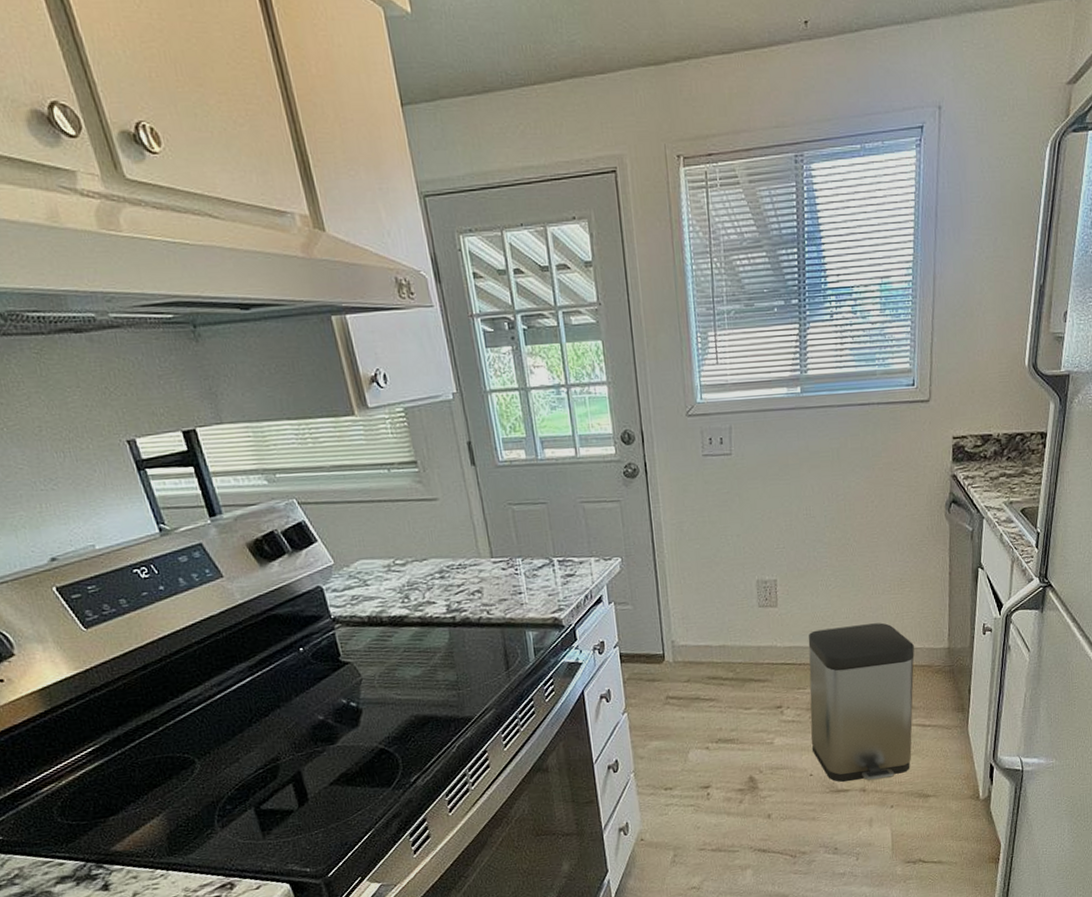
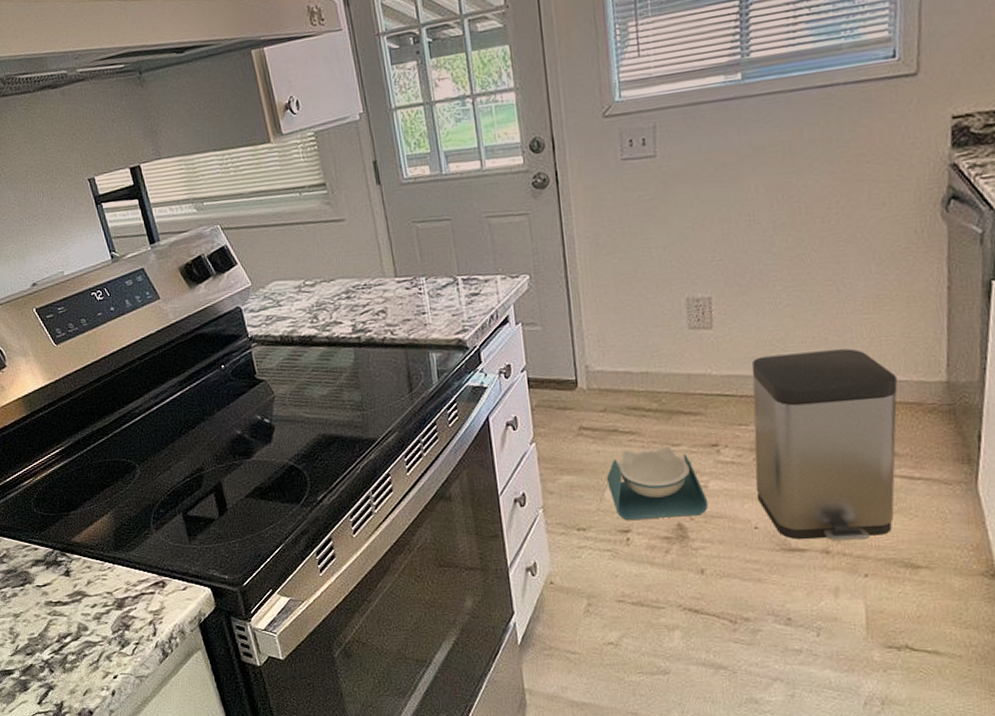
pet bowl: none [690,709,774,777] -> present [607,445,709,520]

